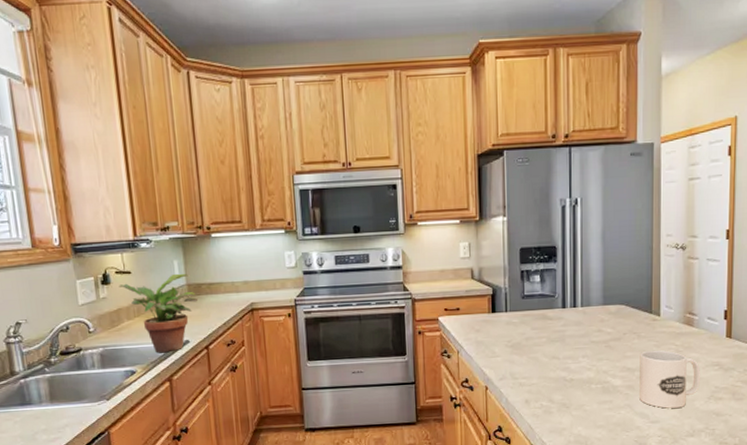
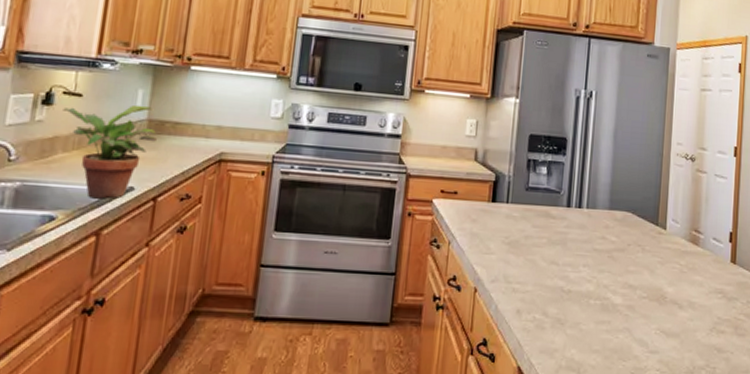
mug: present [639,350,700,409] -> none [639,267,704,338]

